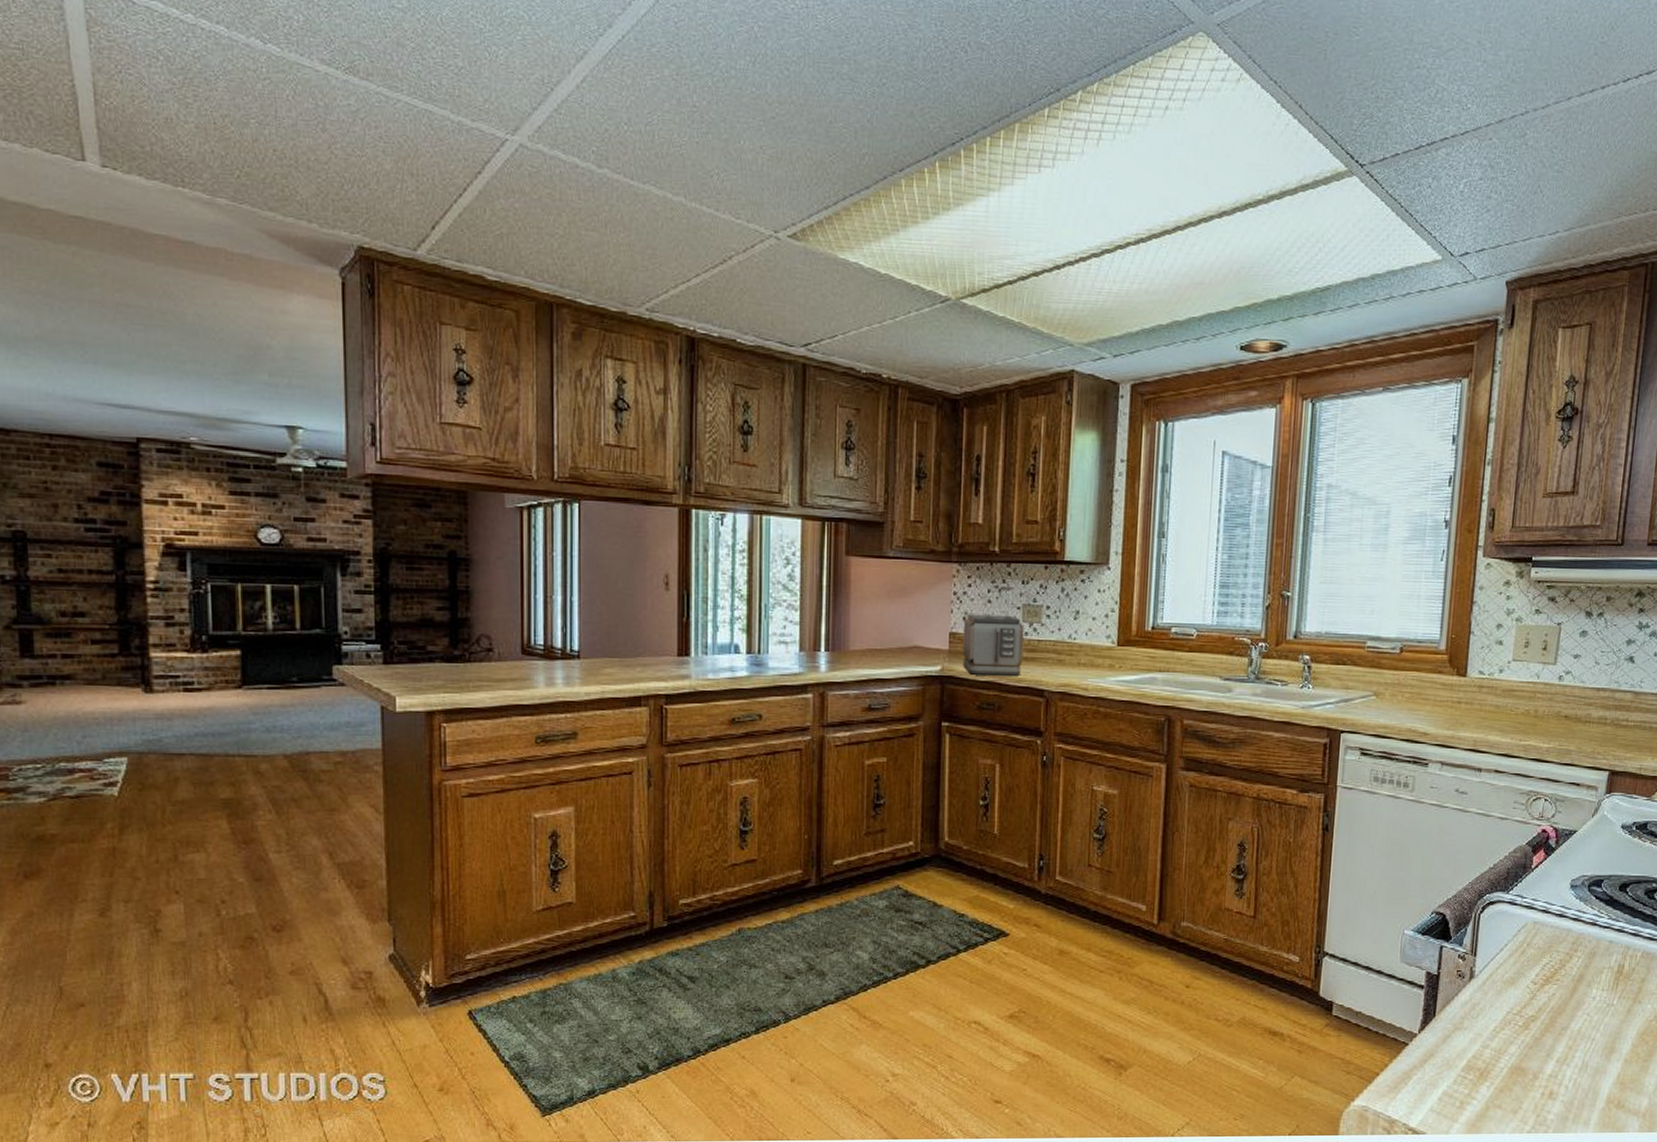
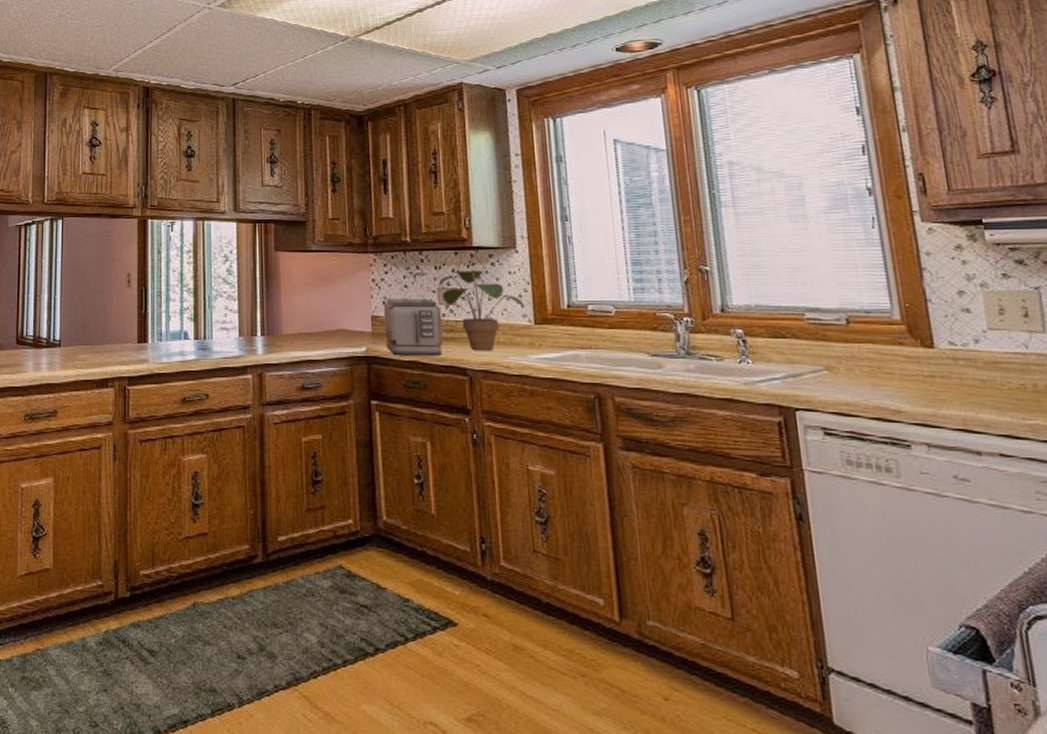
potted plant: none [1024,586,1109,673] -> present [438,269,524,351]

